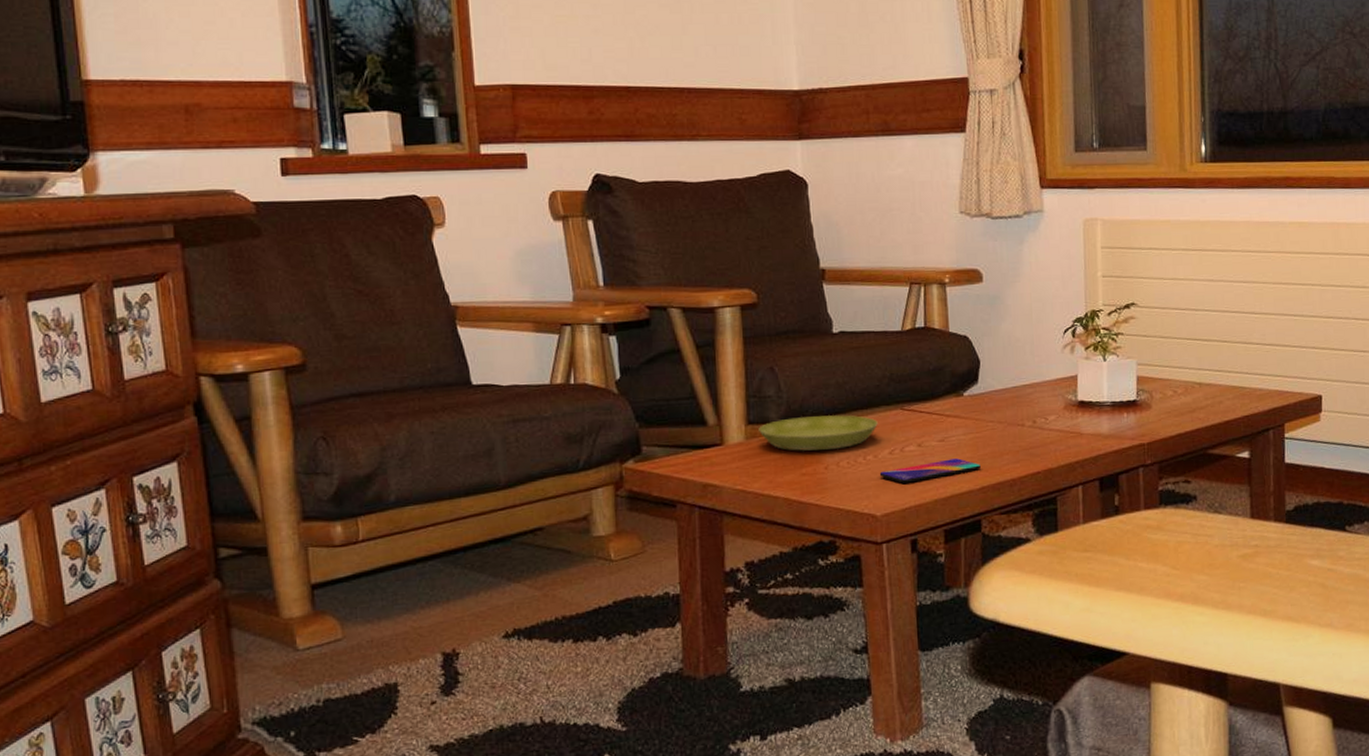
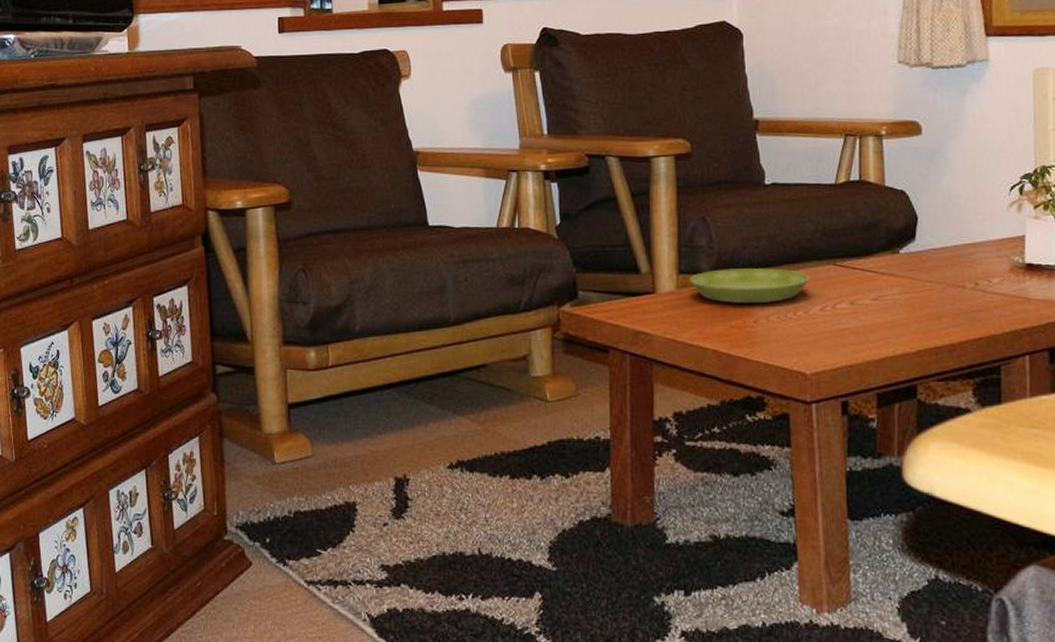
smartphone: present [879,458,981,483] -> none [810,319,917,342]

